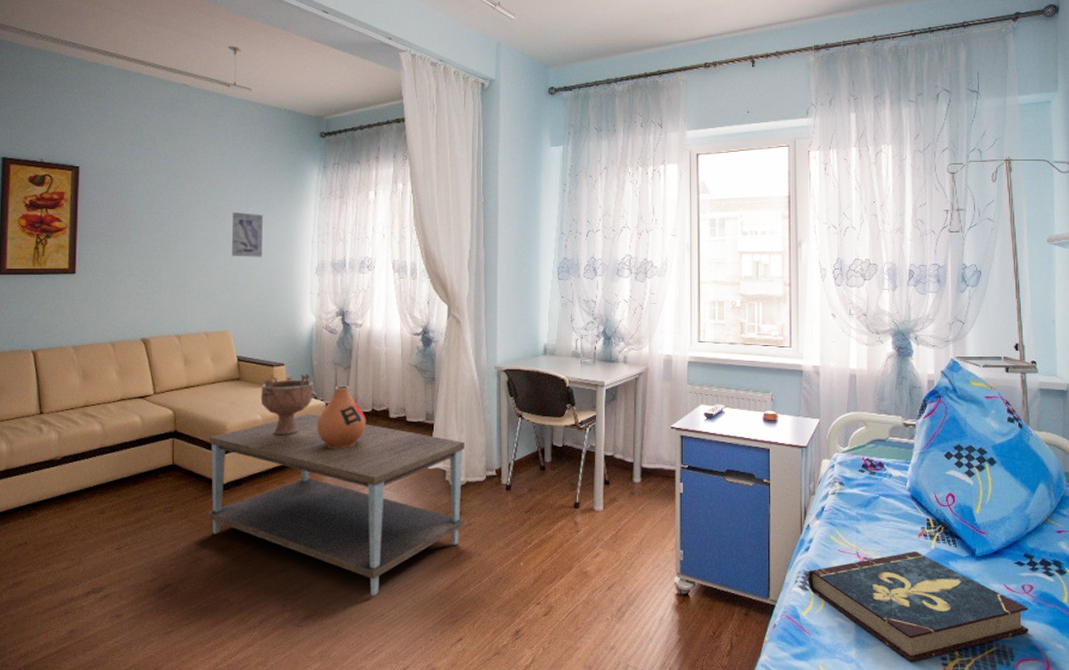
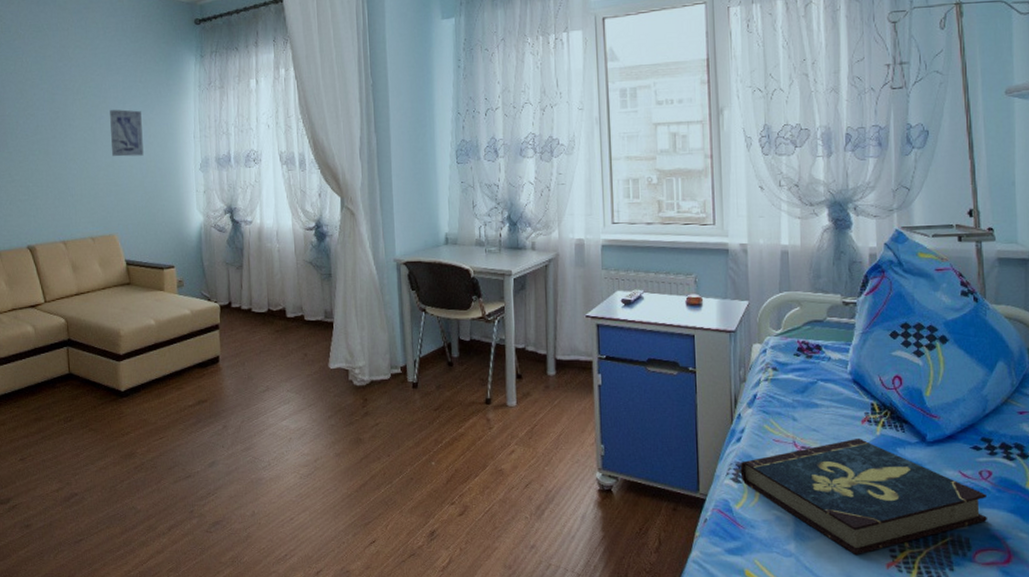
coffee table: present [207,414,465,595] -> none [104,317,371,499]
decorative bowl: present [260,373,313,435] -> none [152,275,206,340]
vase: present [317,385,366,449] -> none [212,286,263,352]

